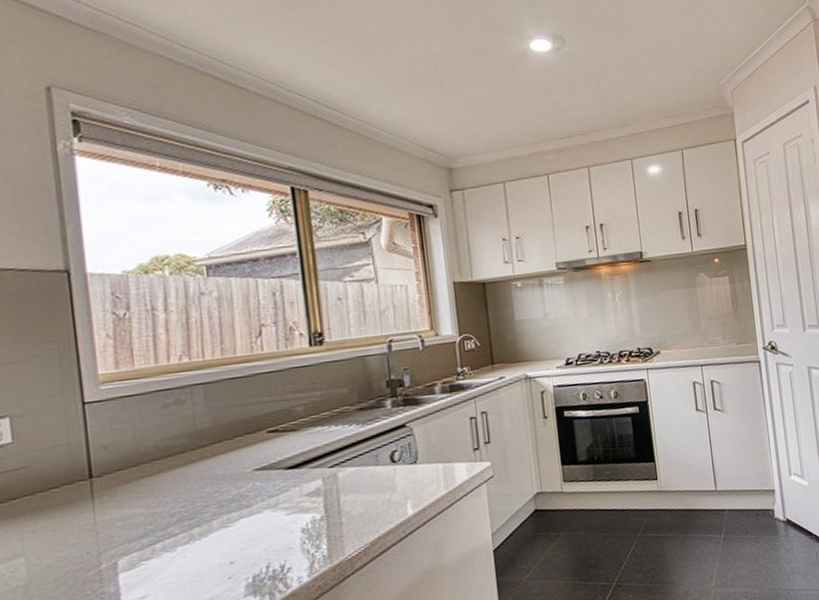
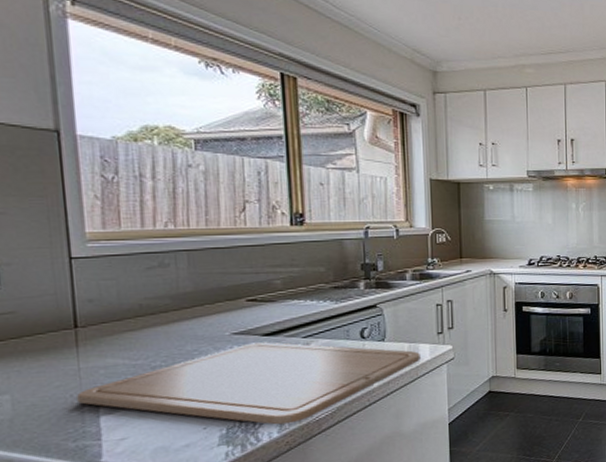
chopping board: none [94,471,457,568] -> present [77,342,420,425]

